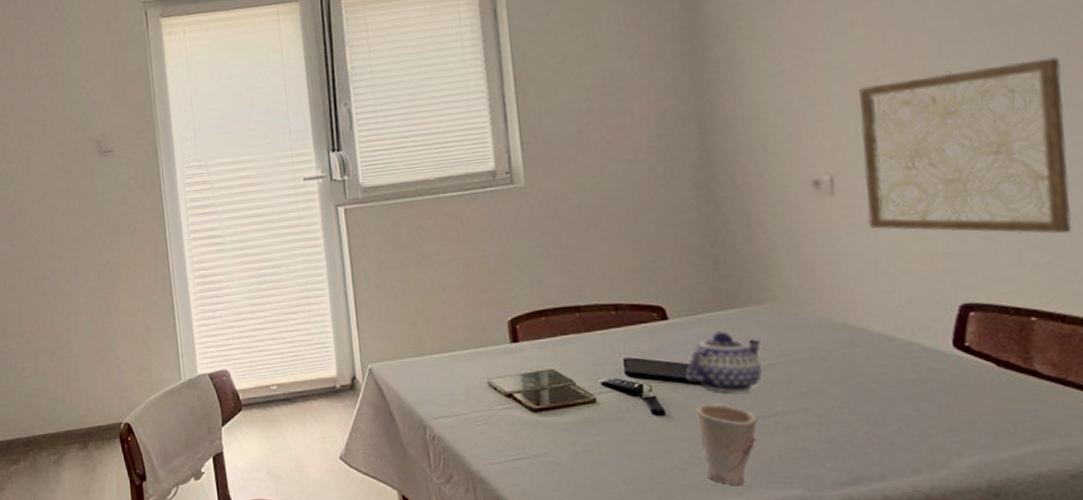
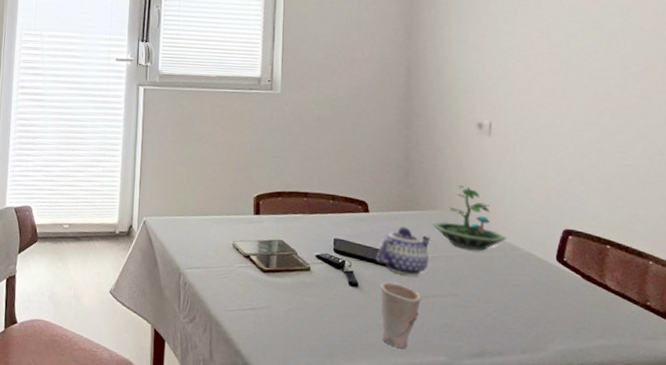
terrarium: none [760,266,875,349] -> present [431,185,507,250]
wall art: present [859,57,1072,234] -> none [510,59,641,188]

